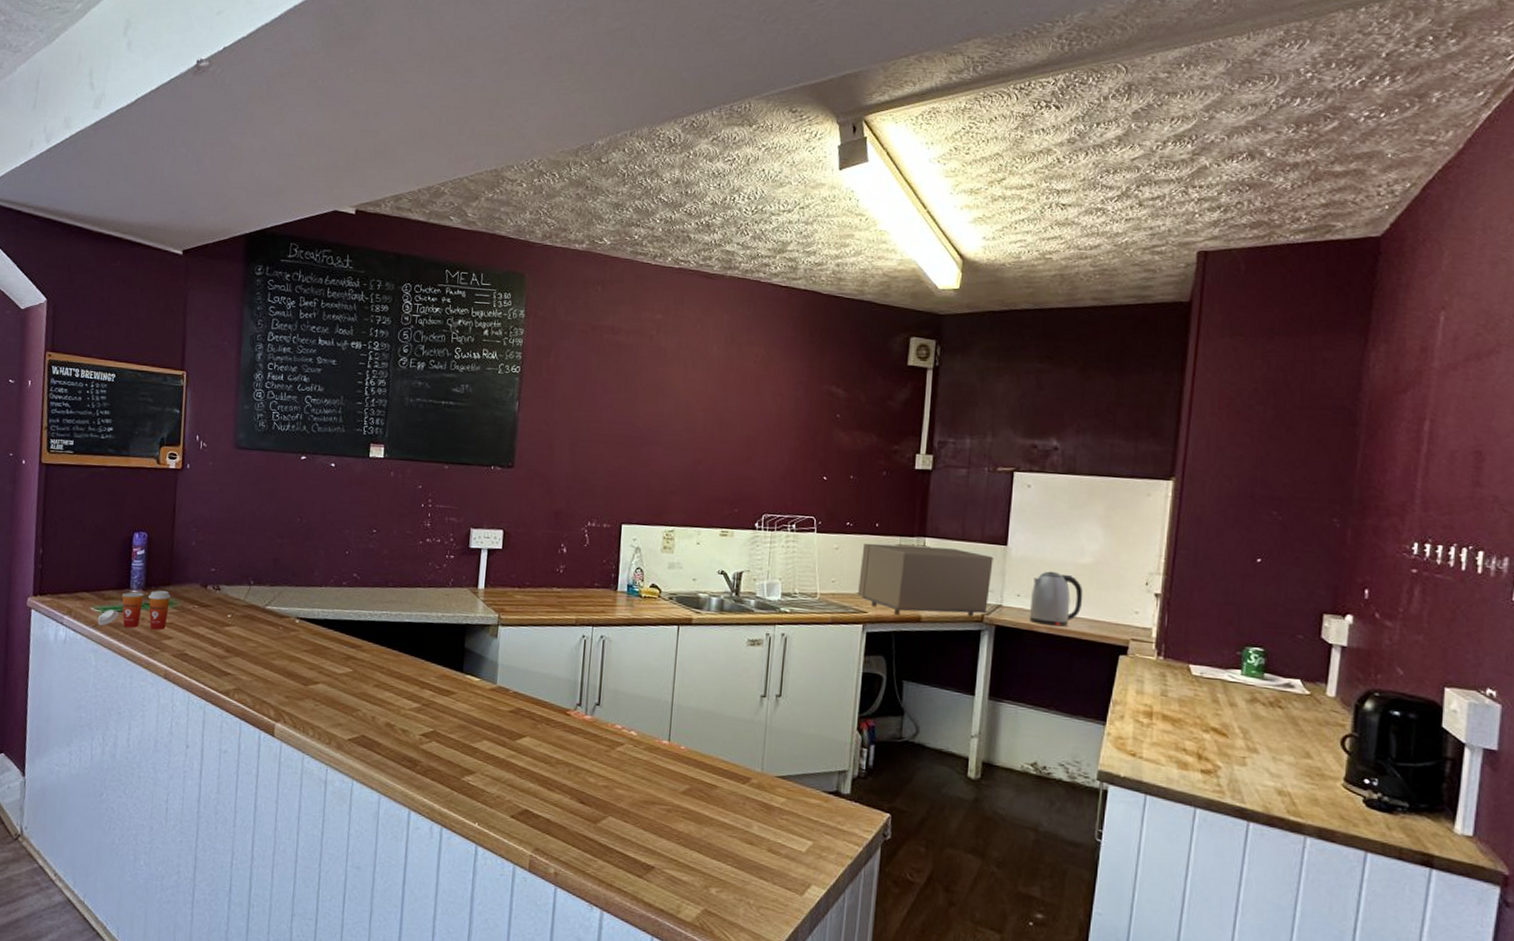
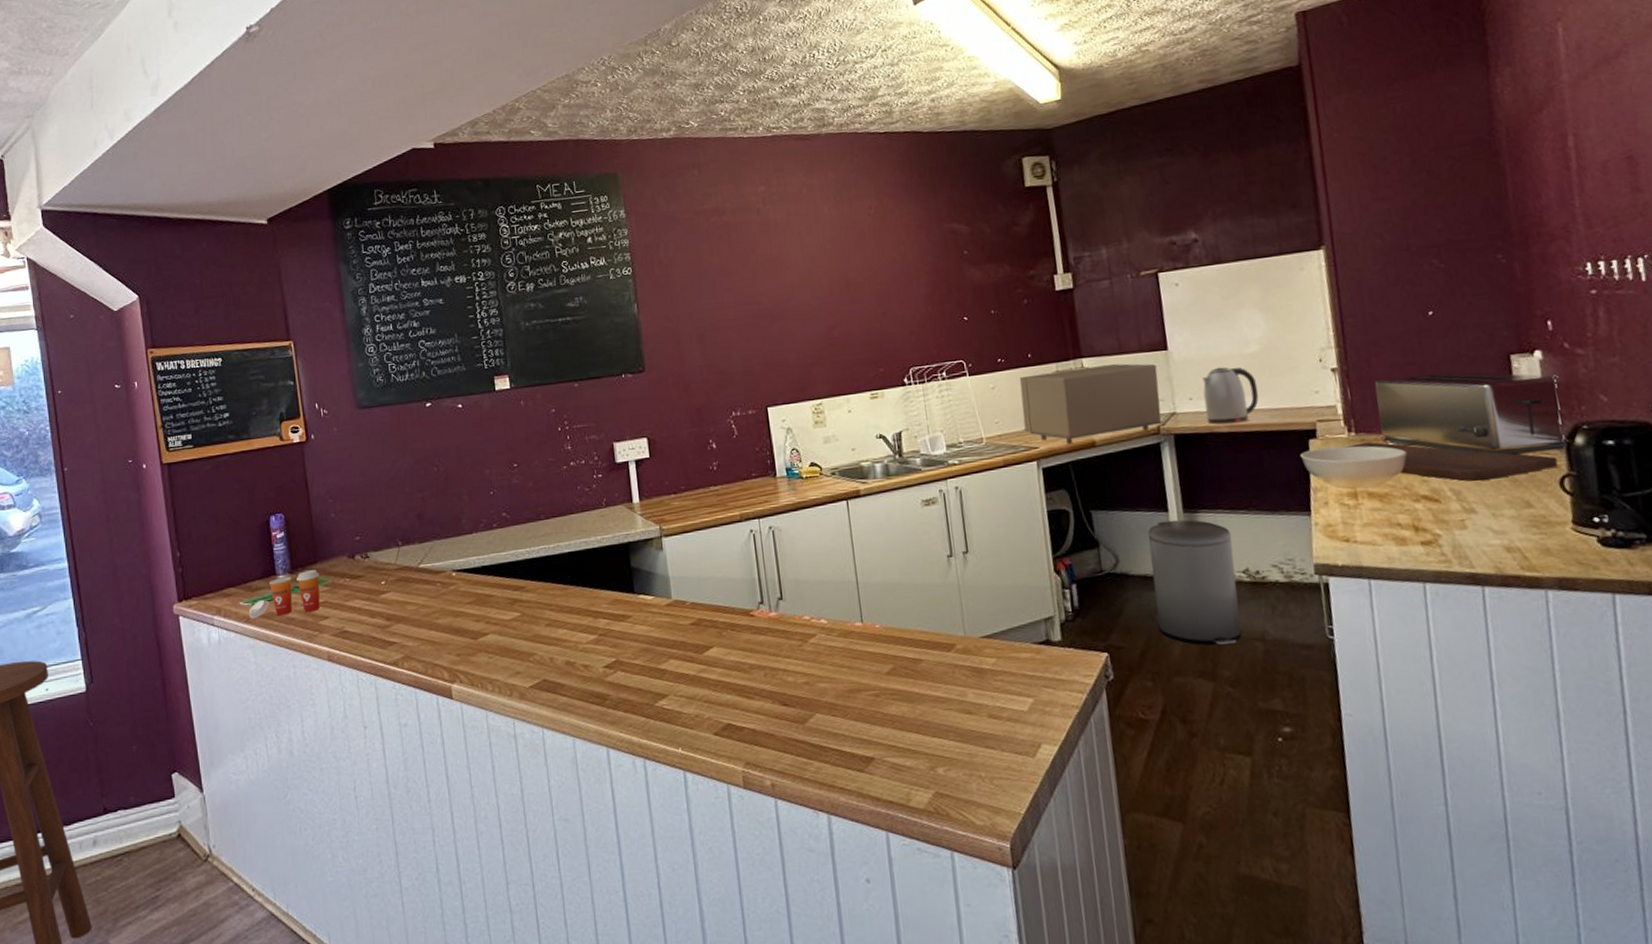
pedal bin: none [942,703,1028,830] -> present [1147,520,1242,646]
bowl: none [1108,664,1207,712] -> present [1300,445,1408,489]
cutting board: none [1151,667,1344,727] -> present [1344,442,1558,481]
toaster: none [1188,612,1363,712] -> present [1374,371,1568,455]

